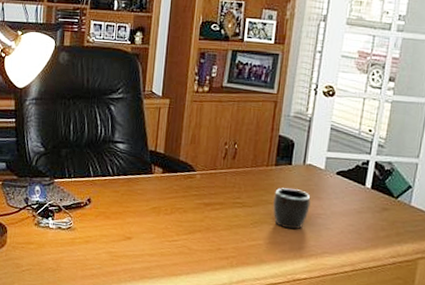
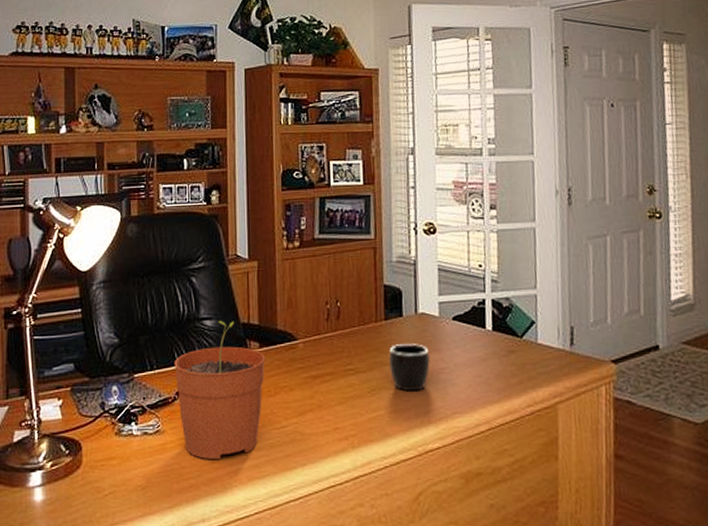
plant pot: none [88,145,166,259] -> present [174,320,265,460]

